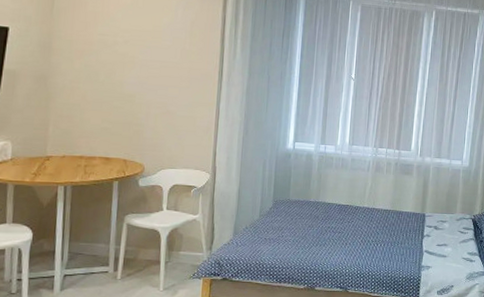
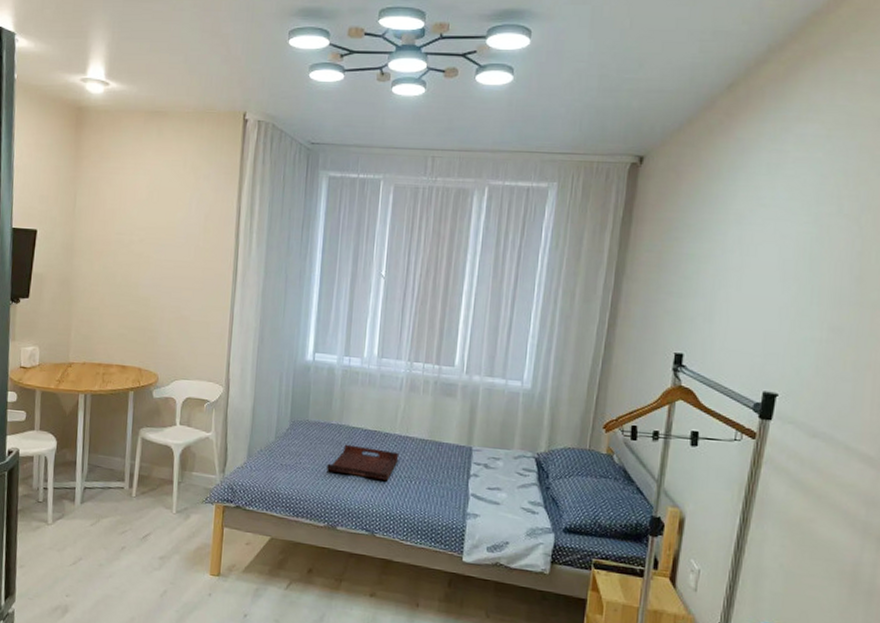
serving tray: none [306,218,367,245] -> present [327,444,399,481]

